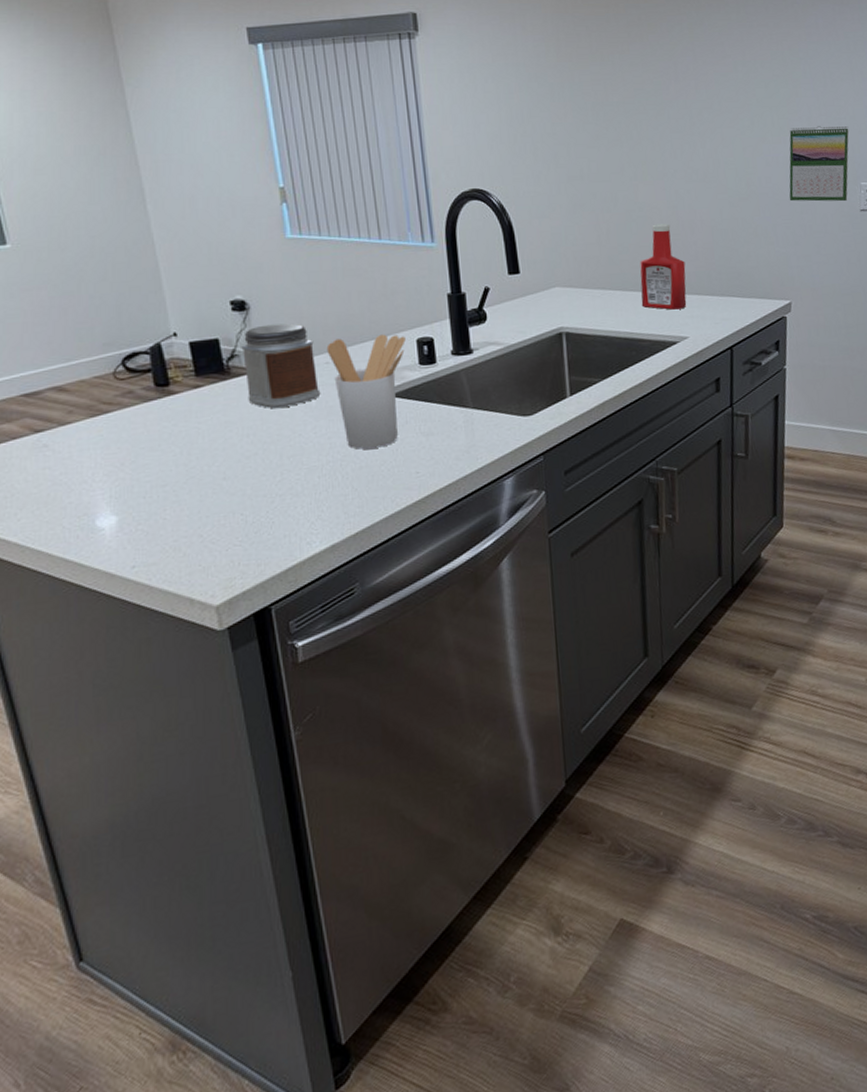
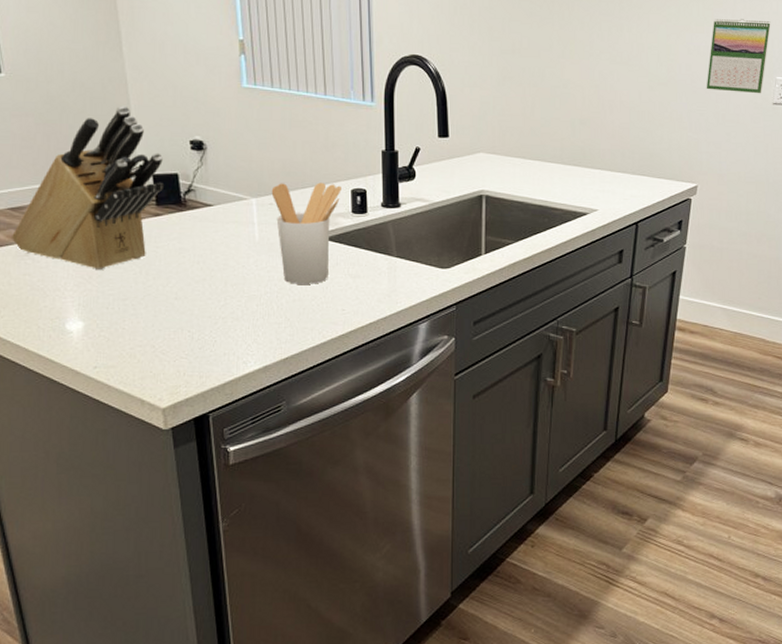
knife block: none [27,269,204,455] -> present [12,106,165,269]
jar: present [241,323,321,409] -> none [197,165,264,241]
ketchup bottle: present [640,223,687,310] -> none [557,101,602,183]

